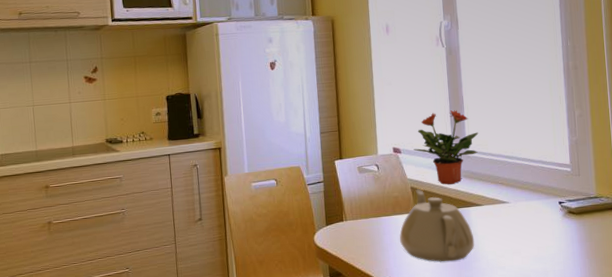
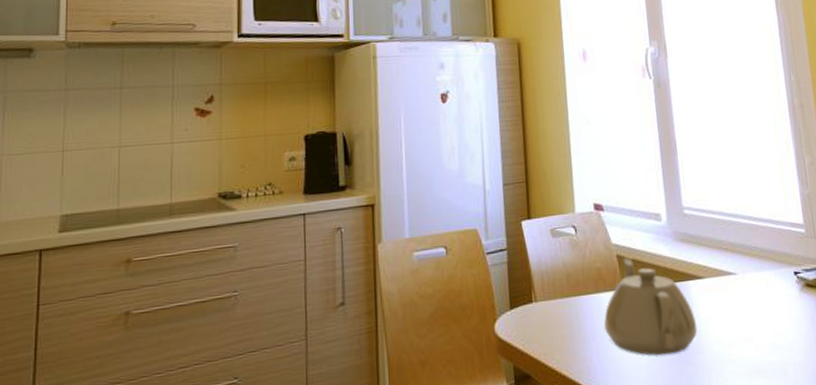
potted plant: present [413,110,479,185] -> none [619,156,696,252]

